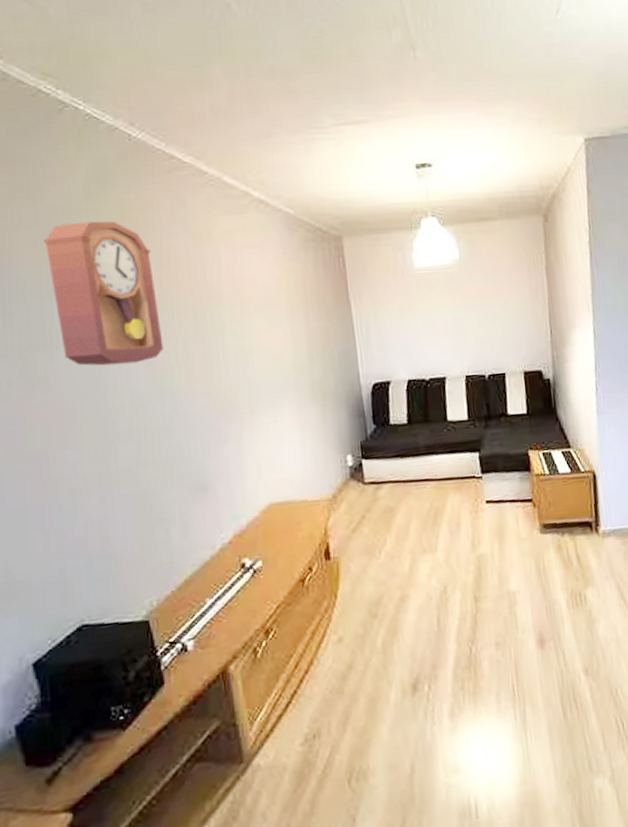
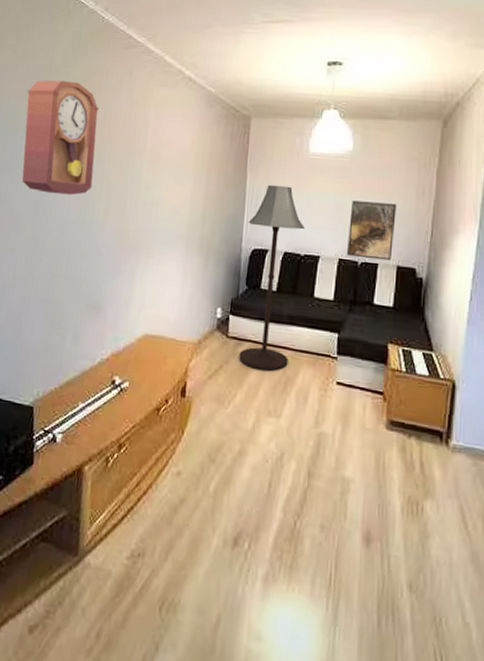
floor lamp: none [362,308,434,510] -> present [239,184,305,371]
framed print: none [468,308,517,371] -> present [347,200,397,261]

